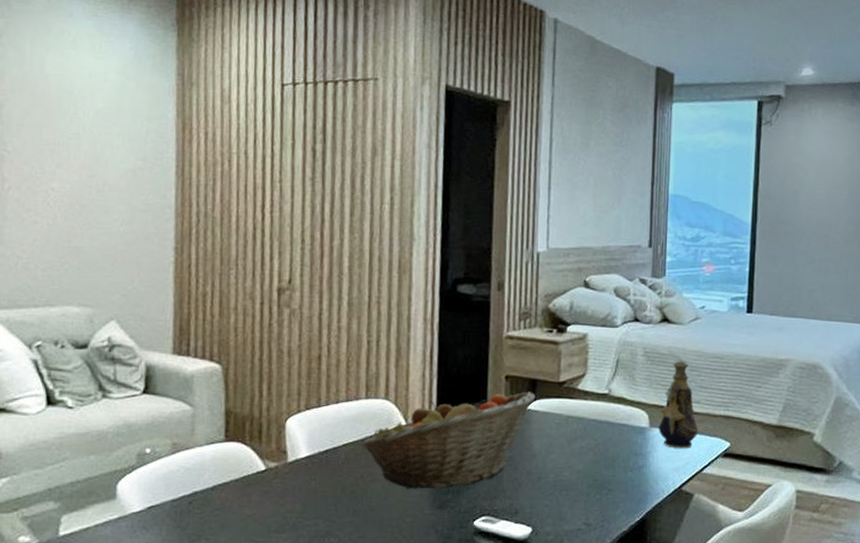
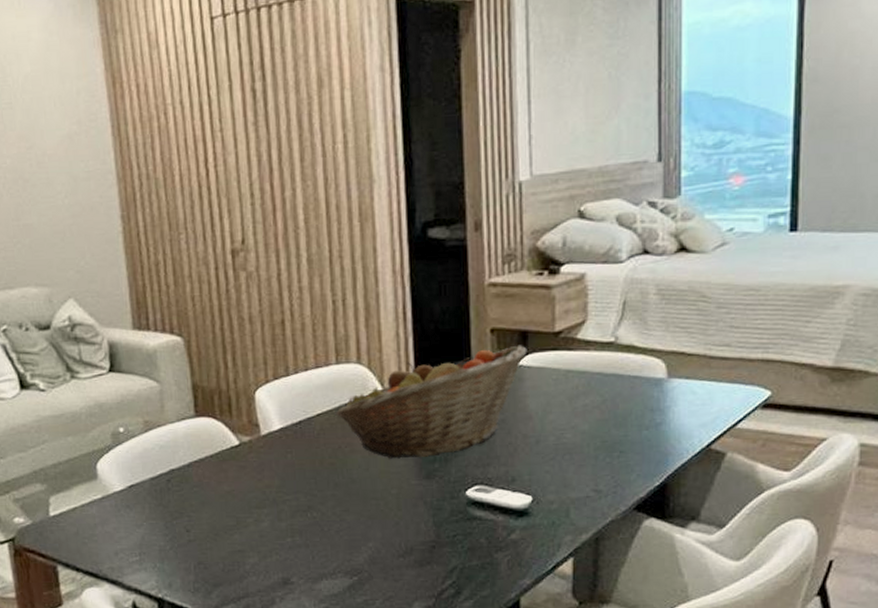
decorative vase: present [658,361,698,449] -> none [679,297,730,401]

